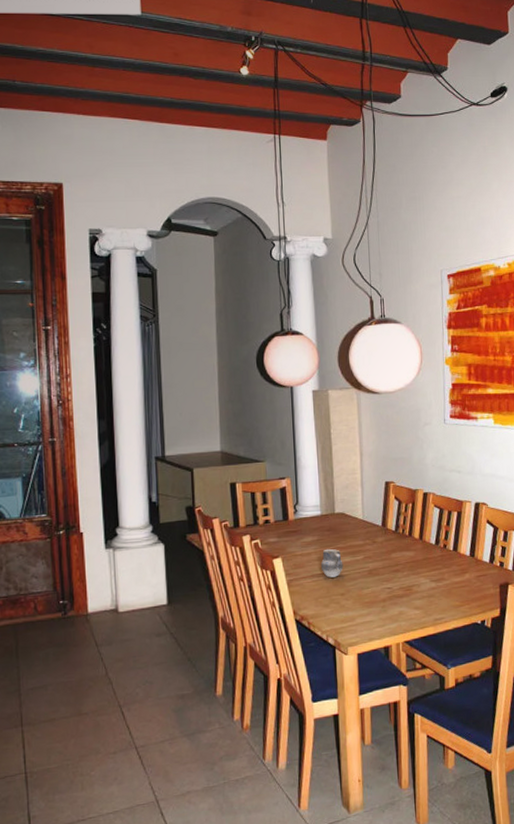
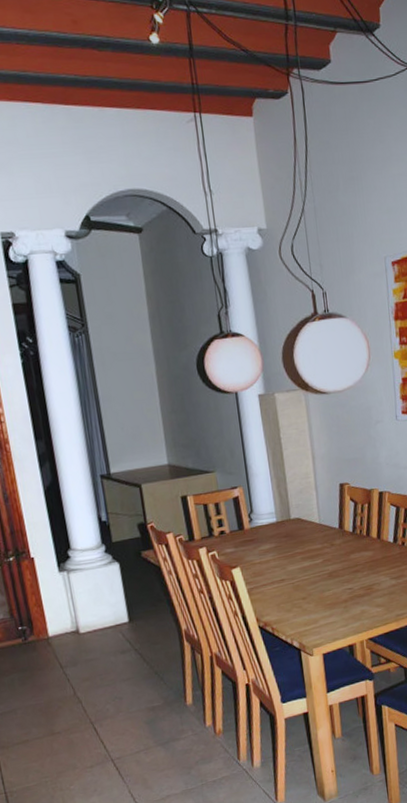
cup: present [320,548,343,578] -> none [280,554,303,583]

